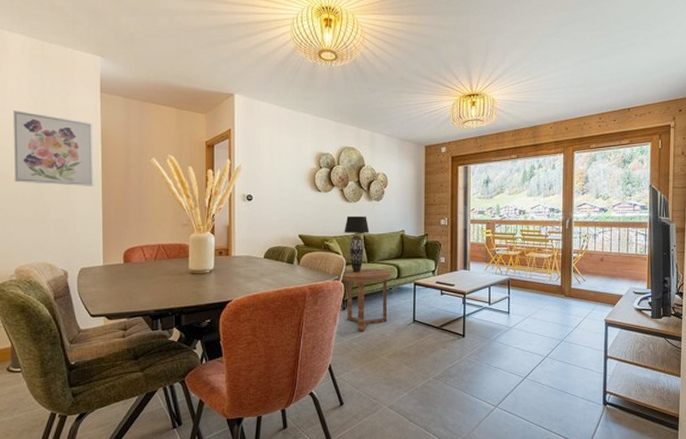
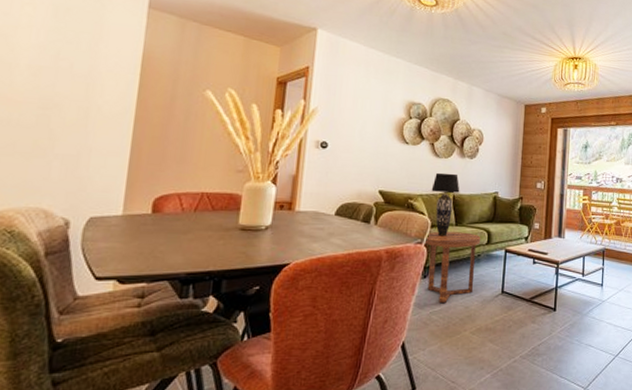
wall art: present [12,110,94,186] -> none [10,16,133,117]

